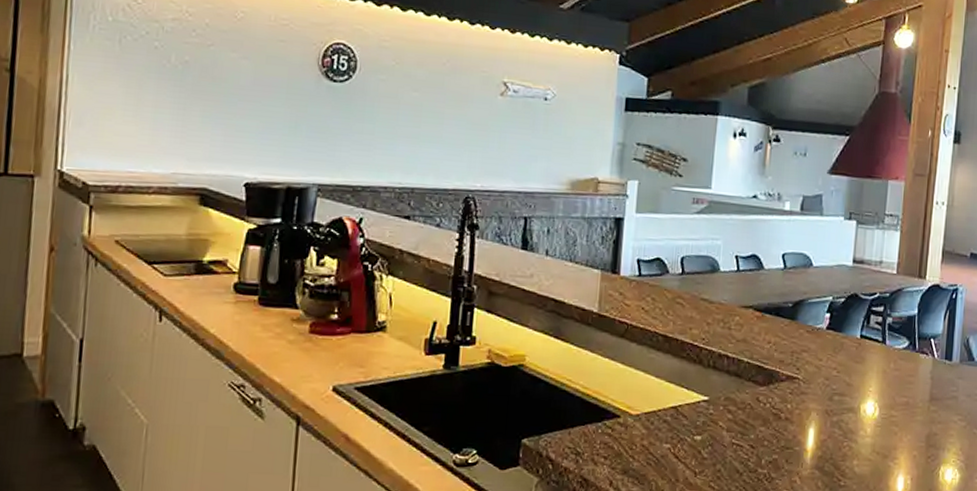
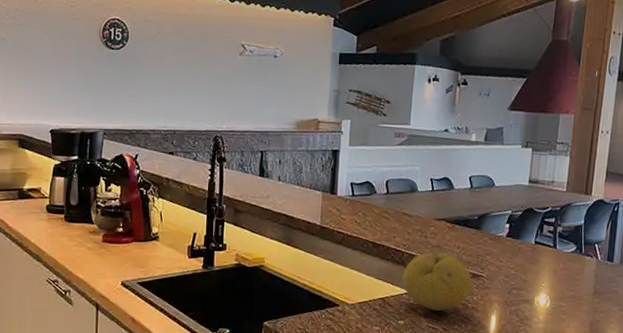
fruit: none [700,348,786,423] -> present [402,252,473,311]

